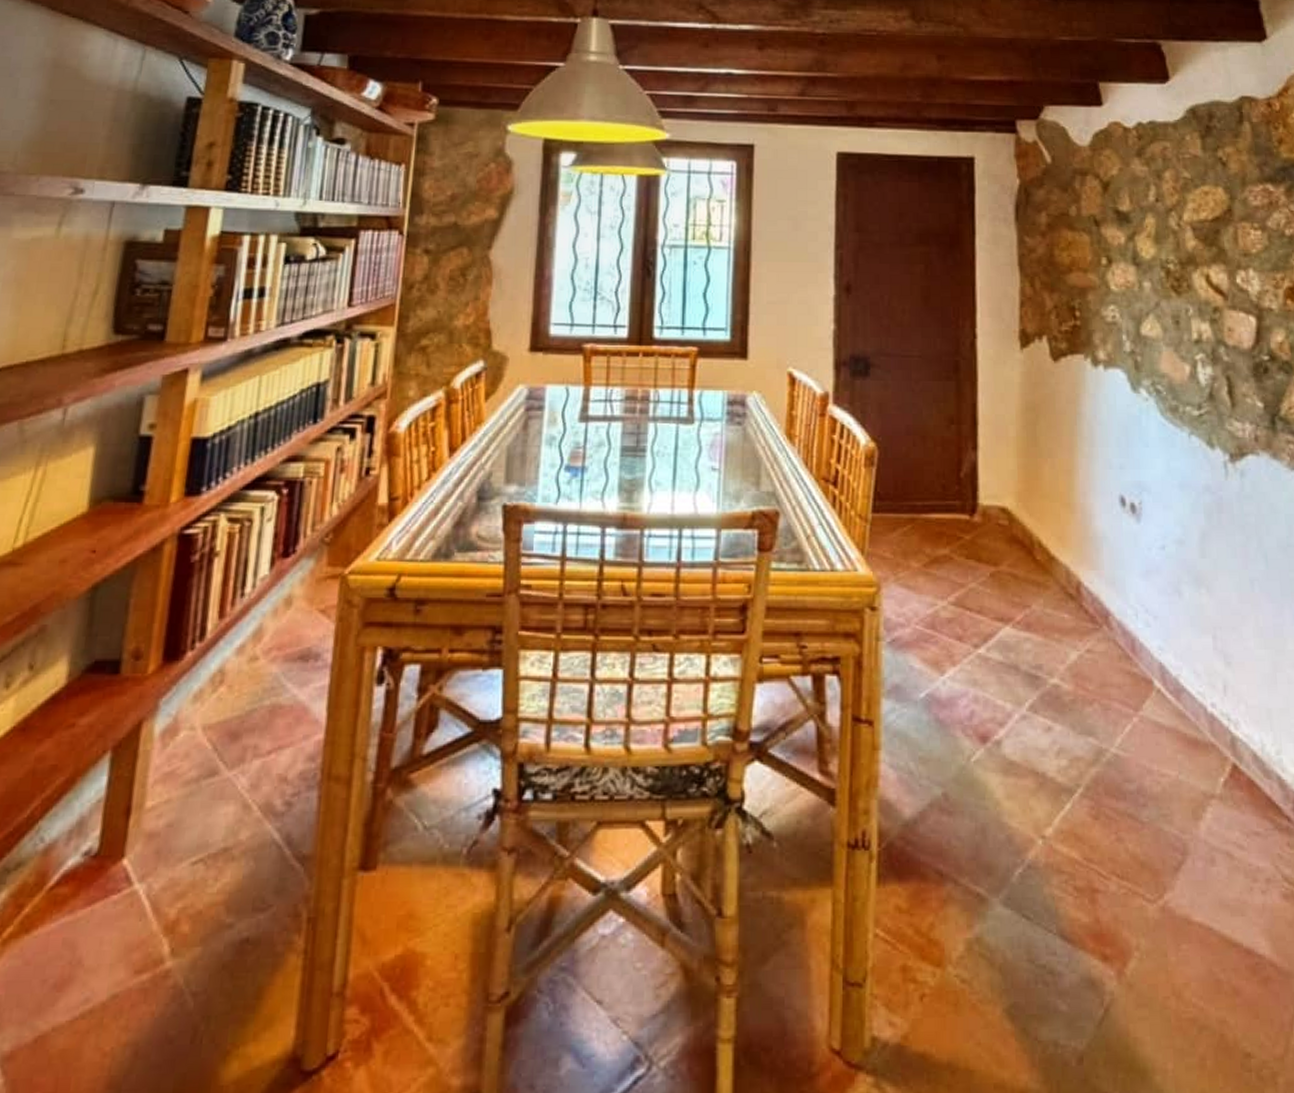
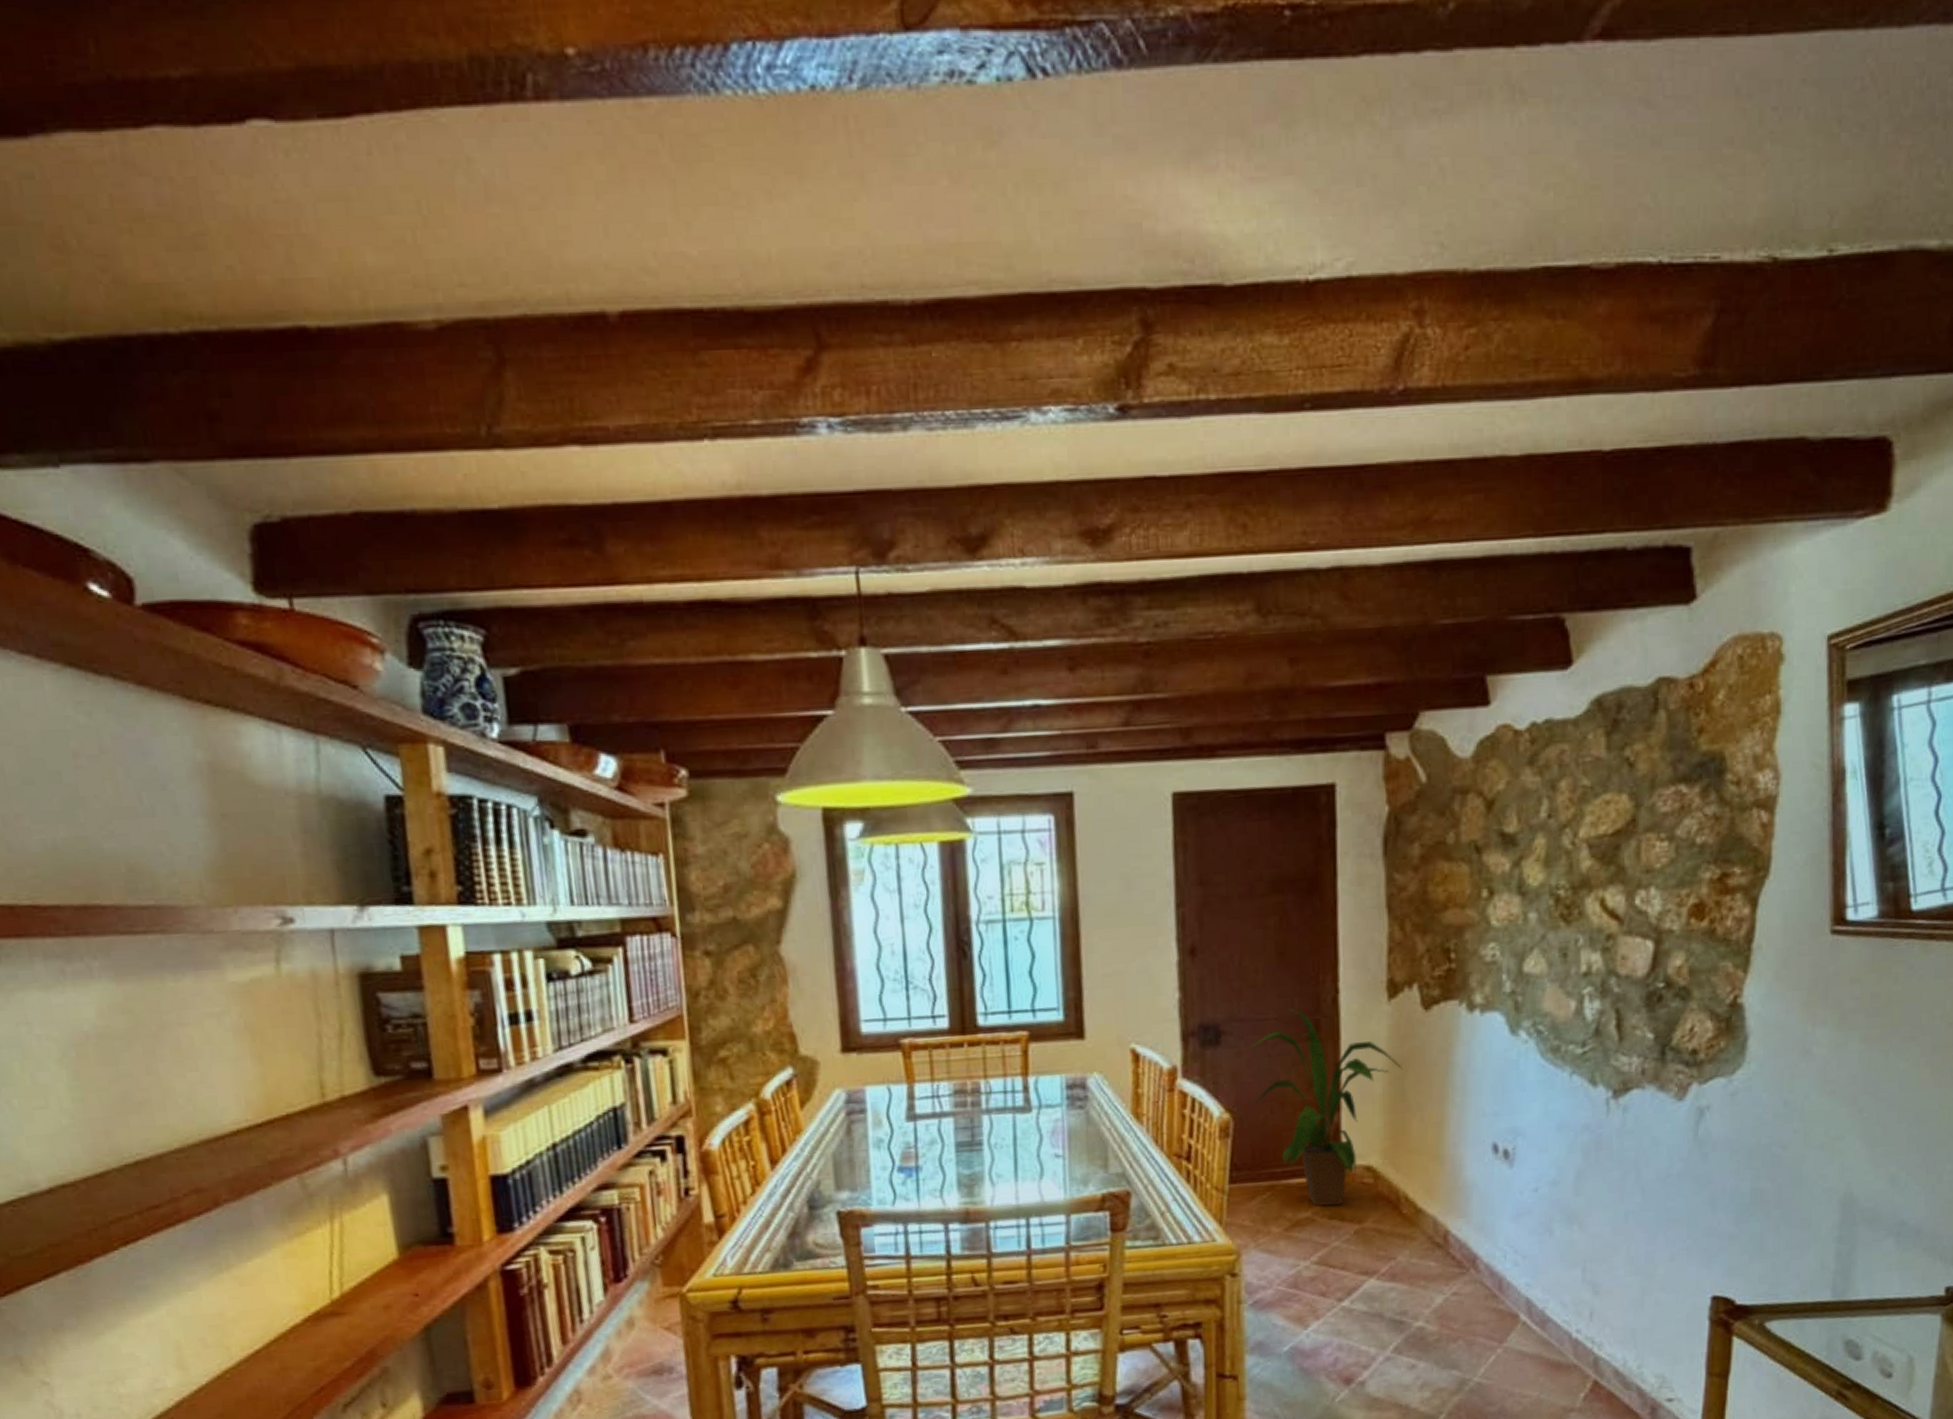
house plant: none [895,348,1035,545] -> present [1249,1008,1403,1207]

